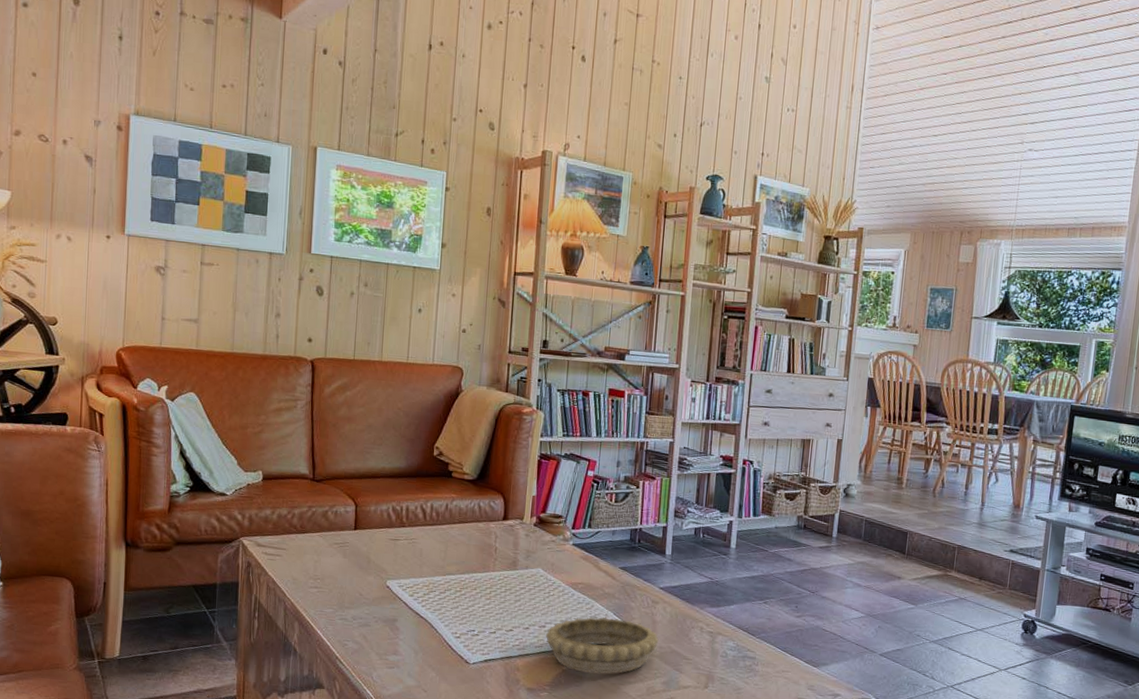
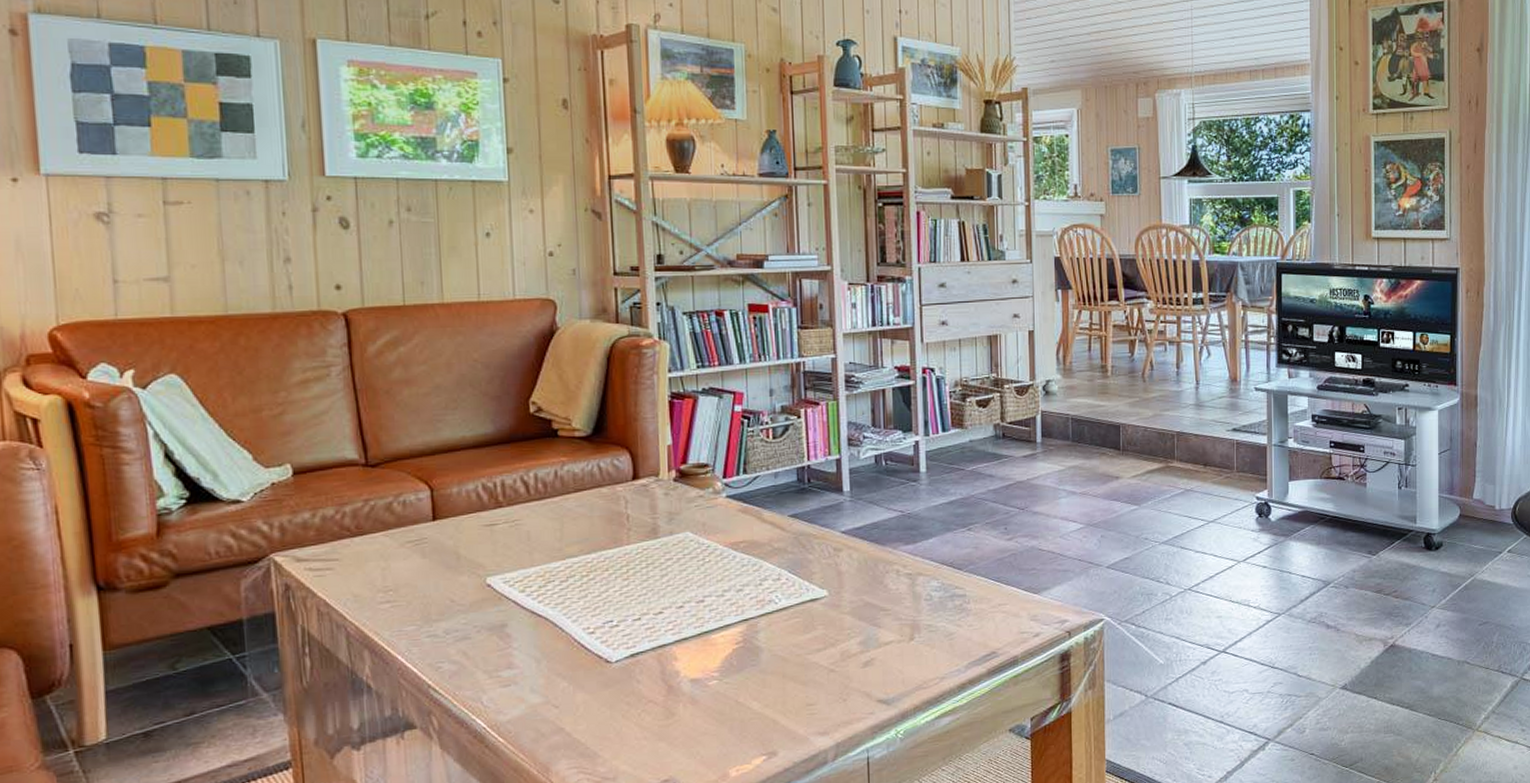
decorative bowl: present [545,617,659,674] -> none [705,576,848,648]

